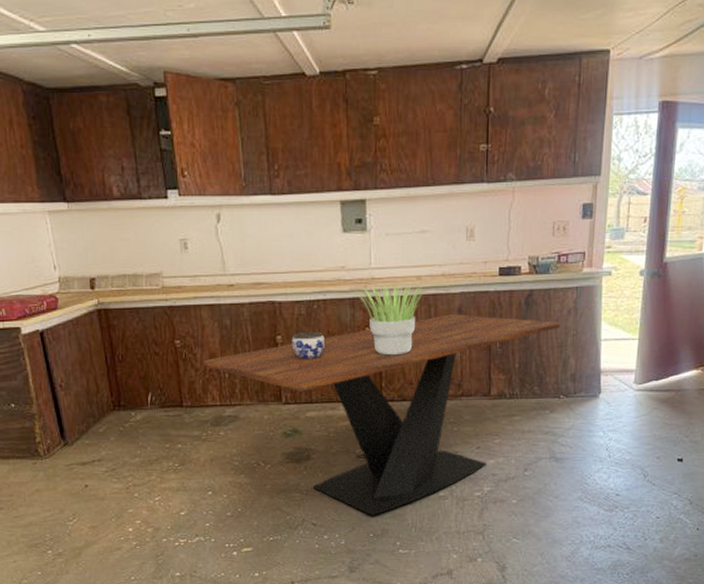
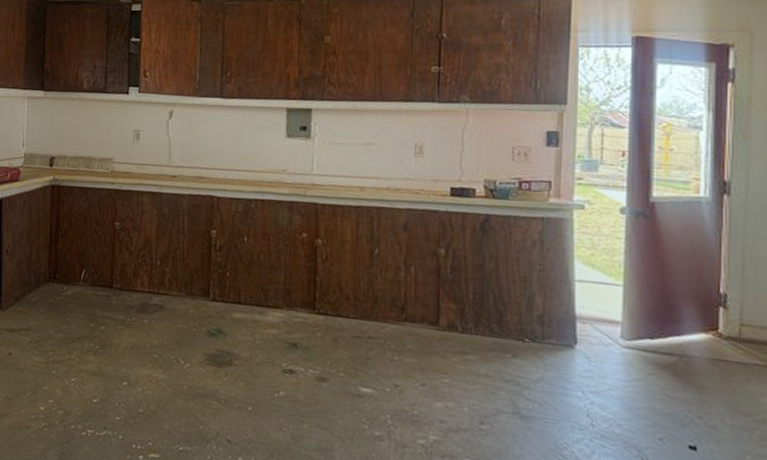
dining table: present [203,314,560,515] -> none [138,230,523,444]
jar: present [291,332,324,359] -> none [225,229,259,259]
potted plant: present [354,285,426,356] -> none [293,192,369,266]

